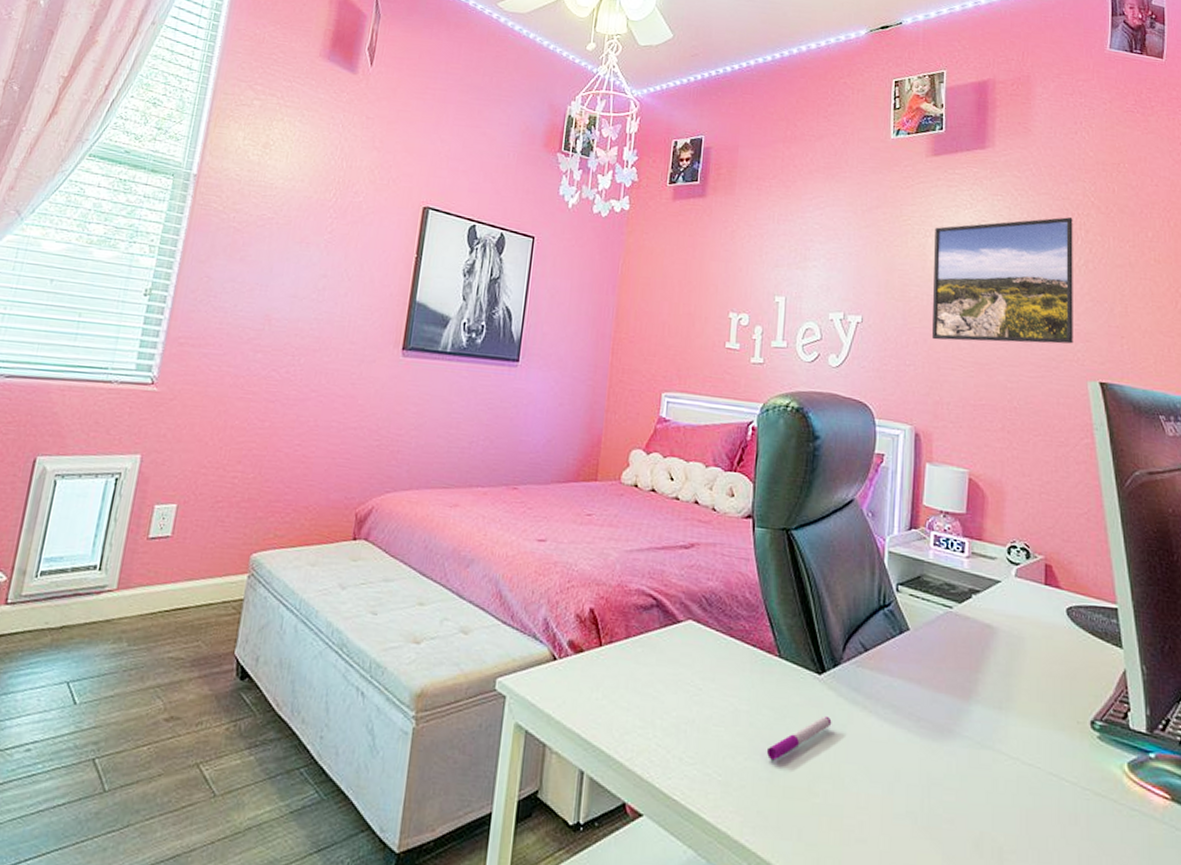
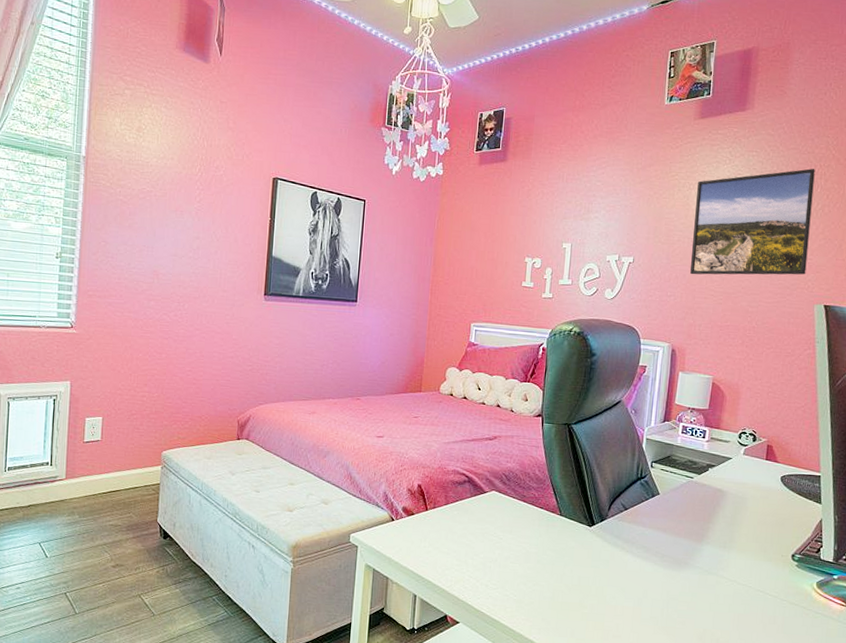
pen: present [766,715,832,761] -> none [549,555,598,586]

